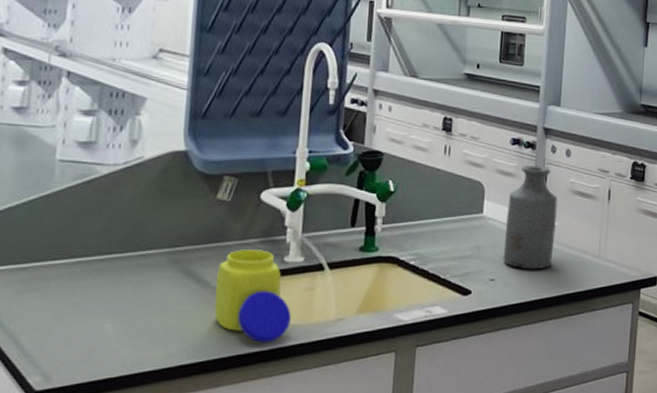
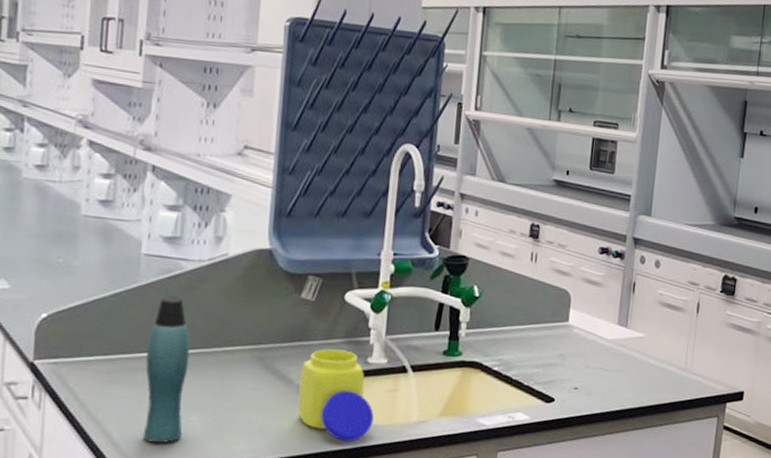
bottle: none [56,201,105,352] -> present [142,296,190,443]
bottle: present [503,165,558,270] -> none [587,275,645,381]

